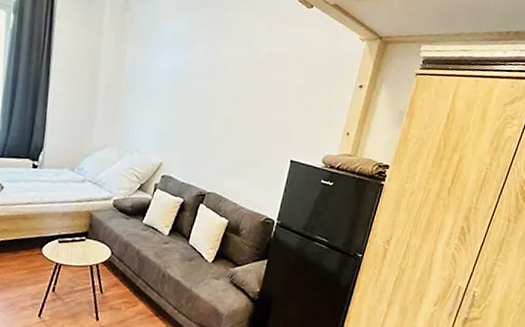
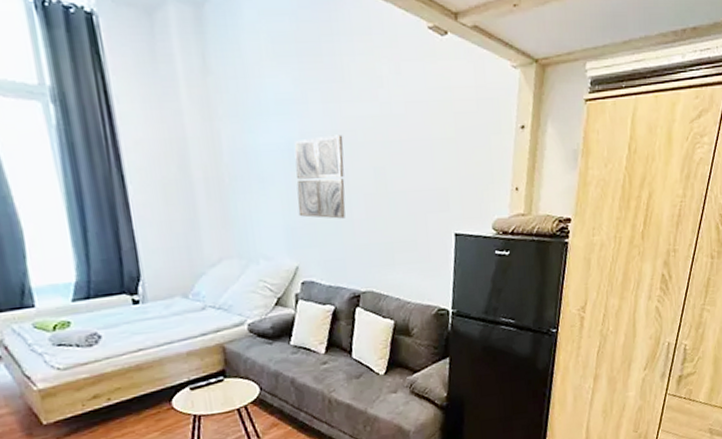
wall art: none [171,67,217,133] -> present [294,135,346,219]

